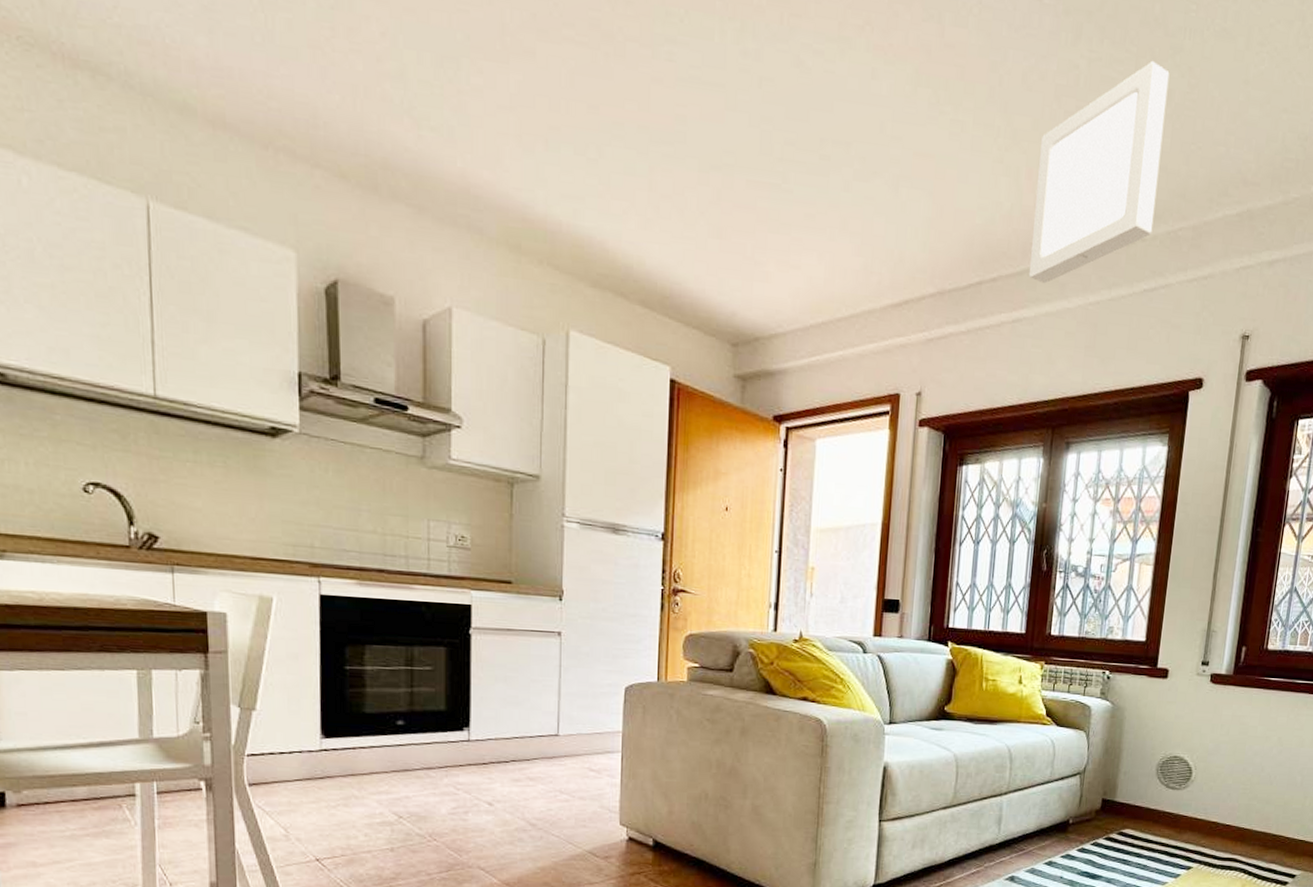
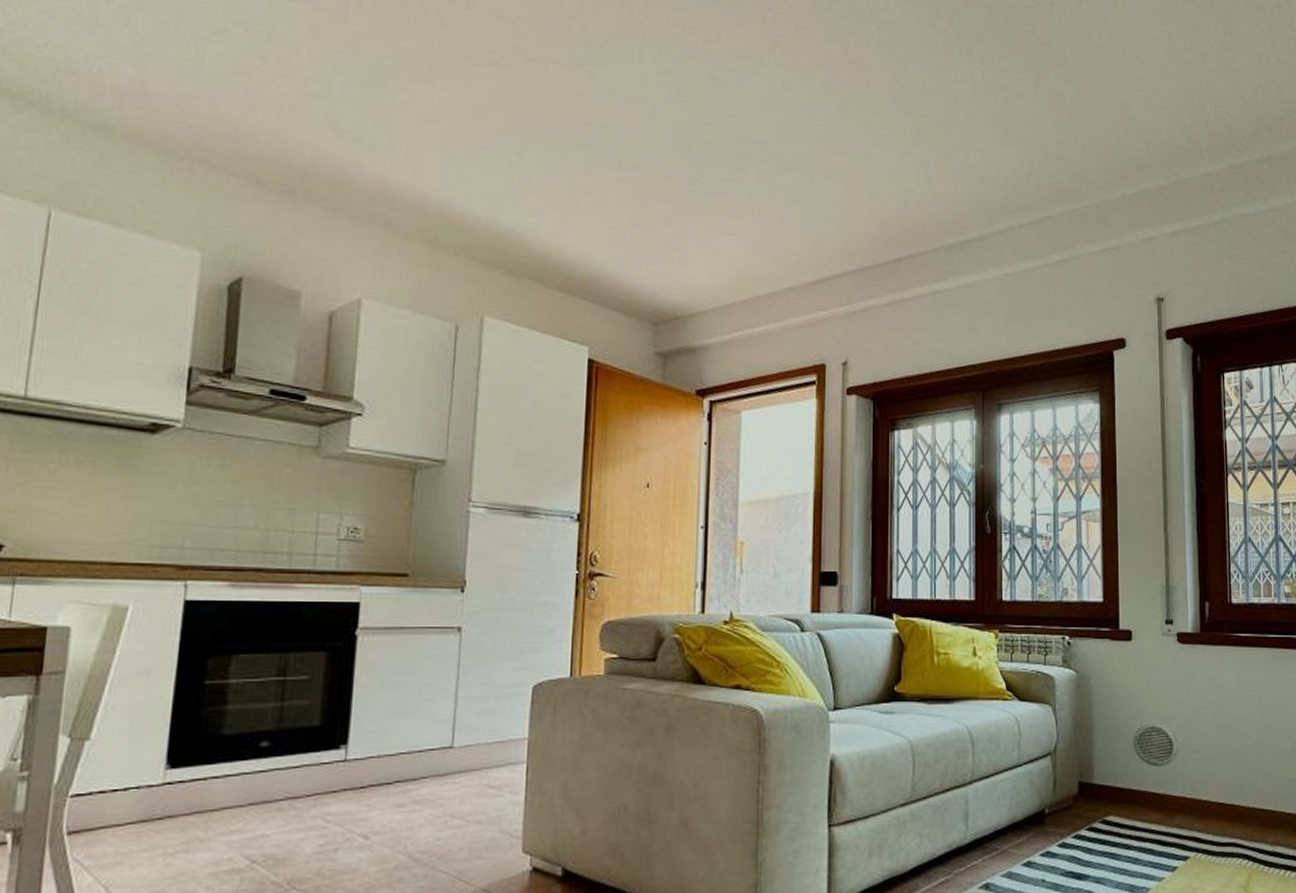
ceiling light: present [1028,60,1170,284] -> none [944,70,1059,259]

